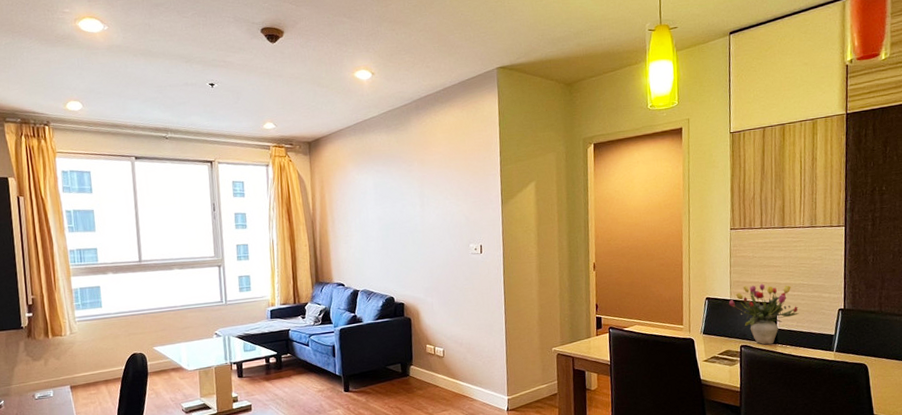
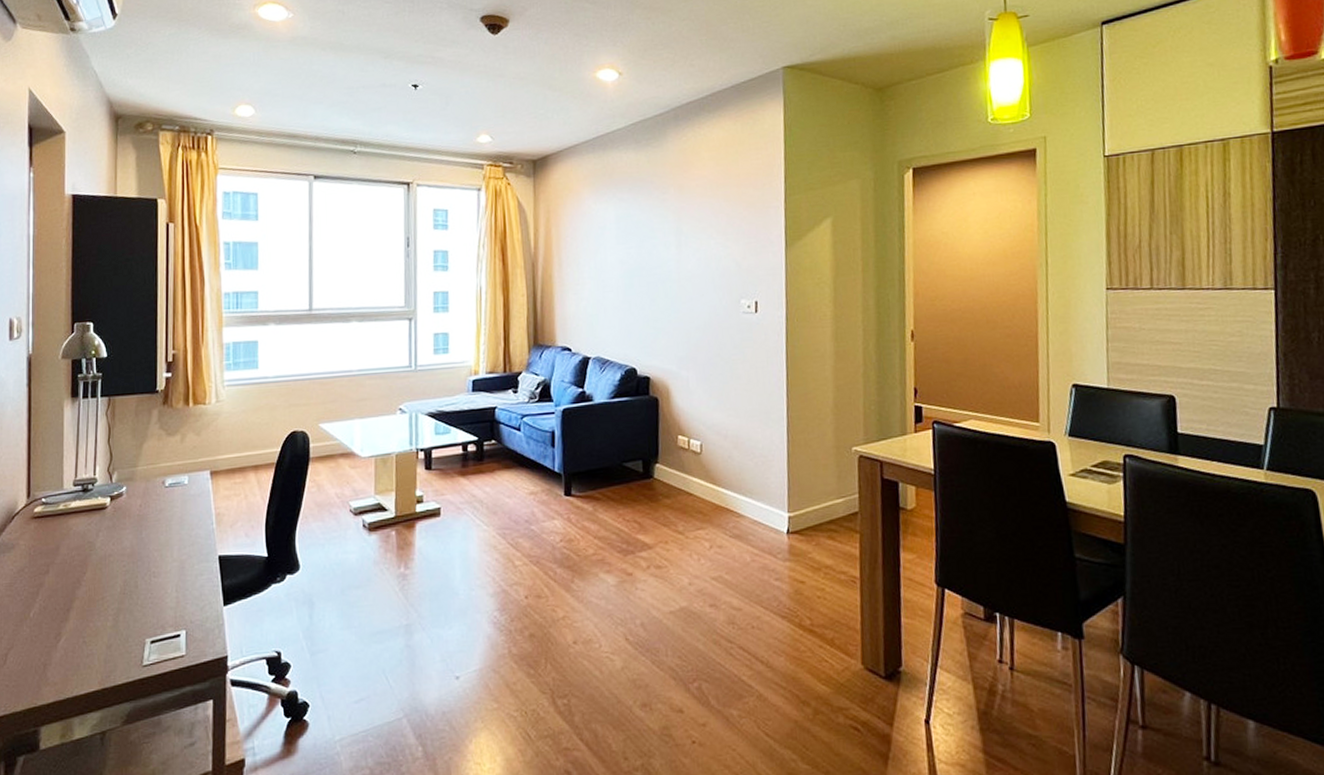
flower arrangement: present [728,283,799,345] -> none [1105,366,1210,456]

